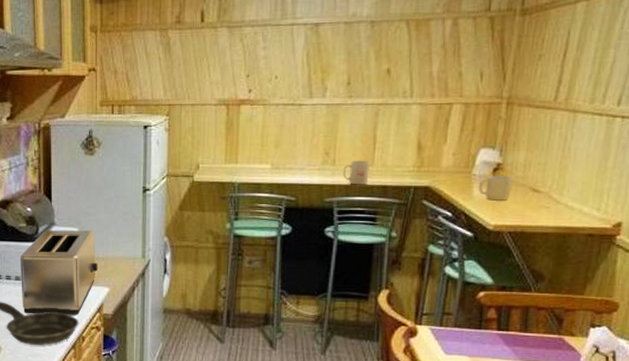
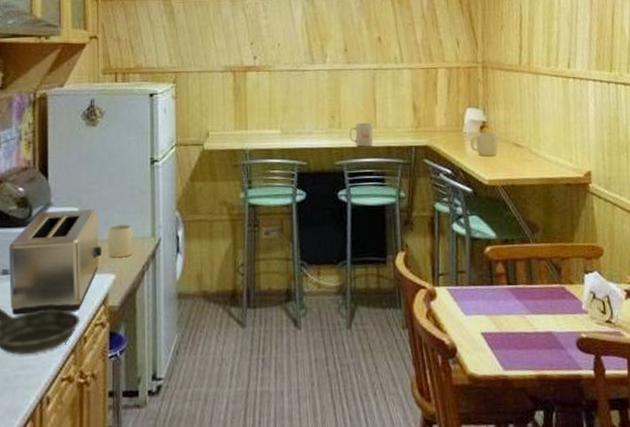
mug: none [102,245,125,274] -> present [107,224,133,258]

